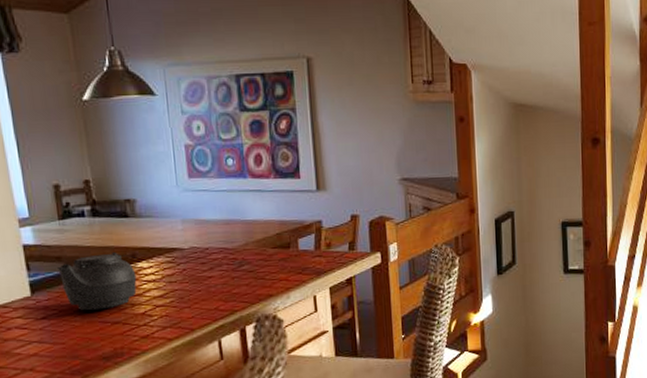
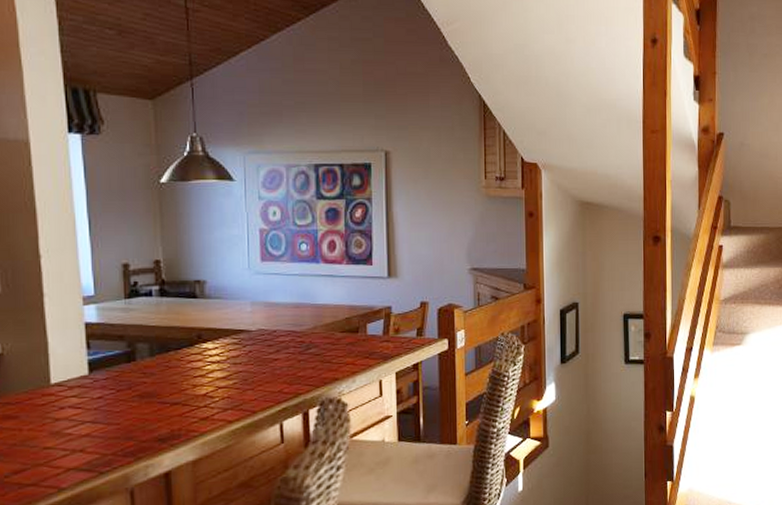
teapot: present [58,251,137,311] -> none [119,332,202,391]

